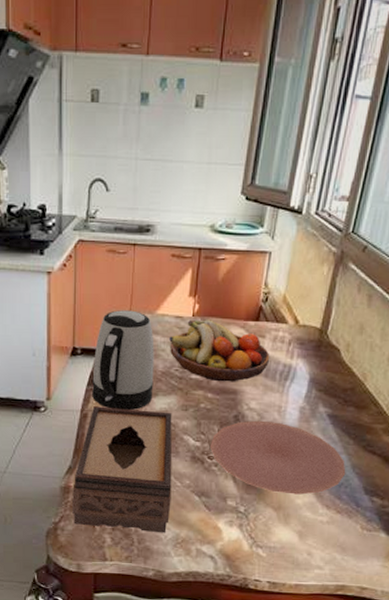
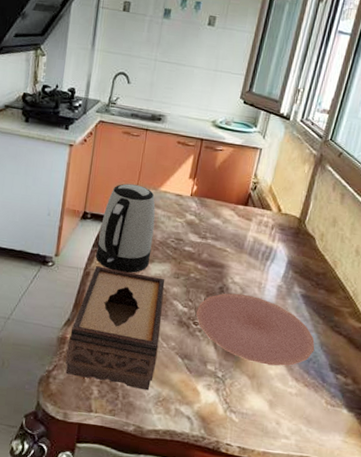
fruit bowl: present [169,319,270,382] -> none [168,198,255,257]

